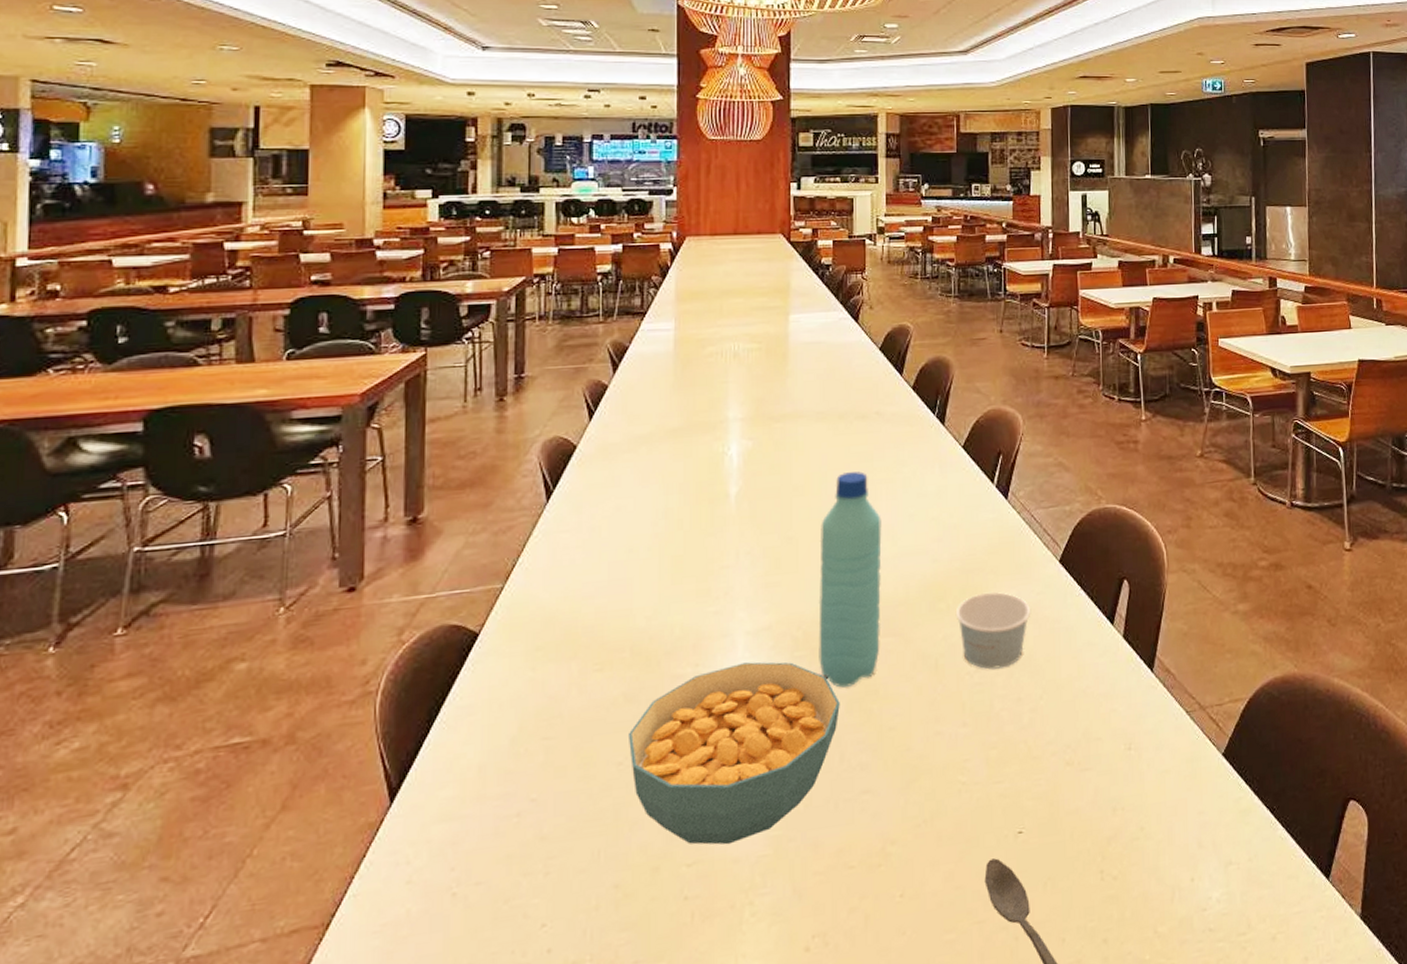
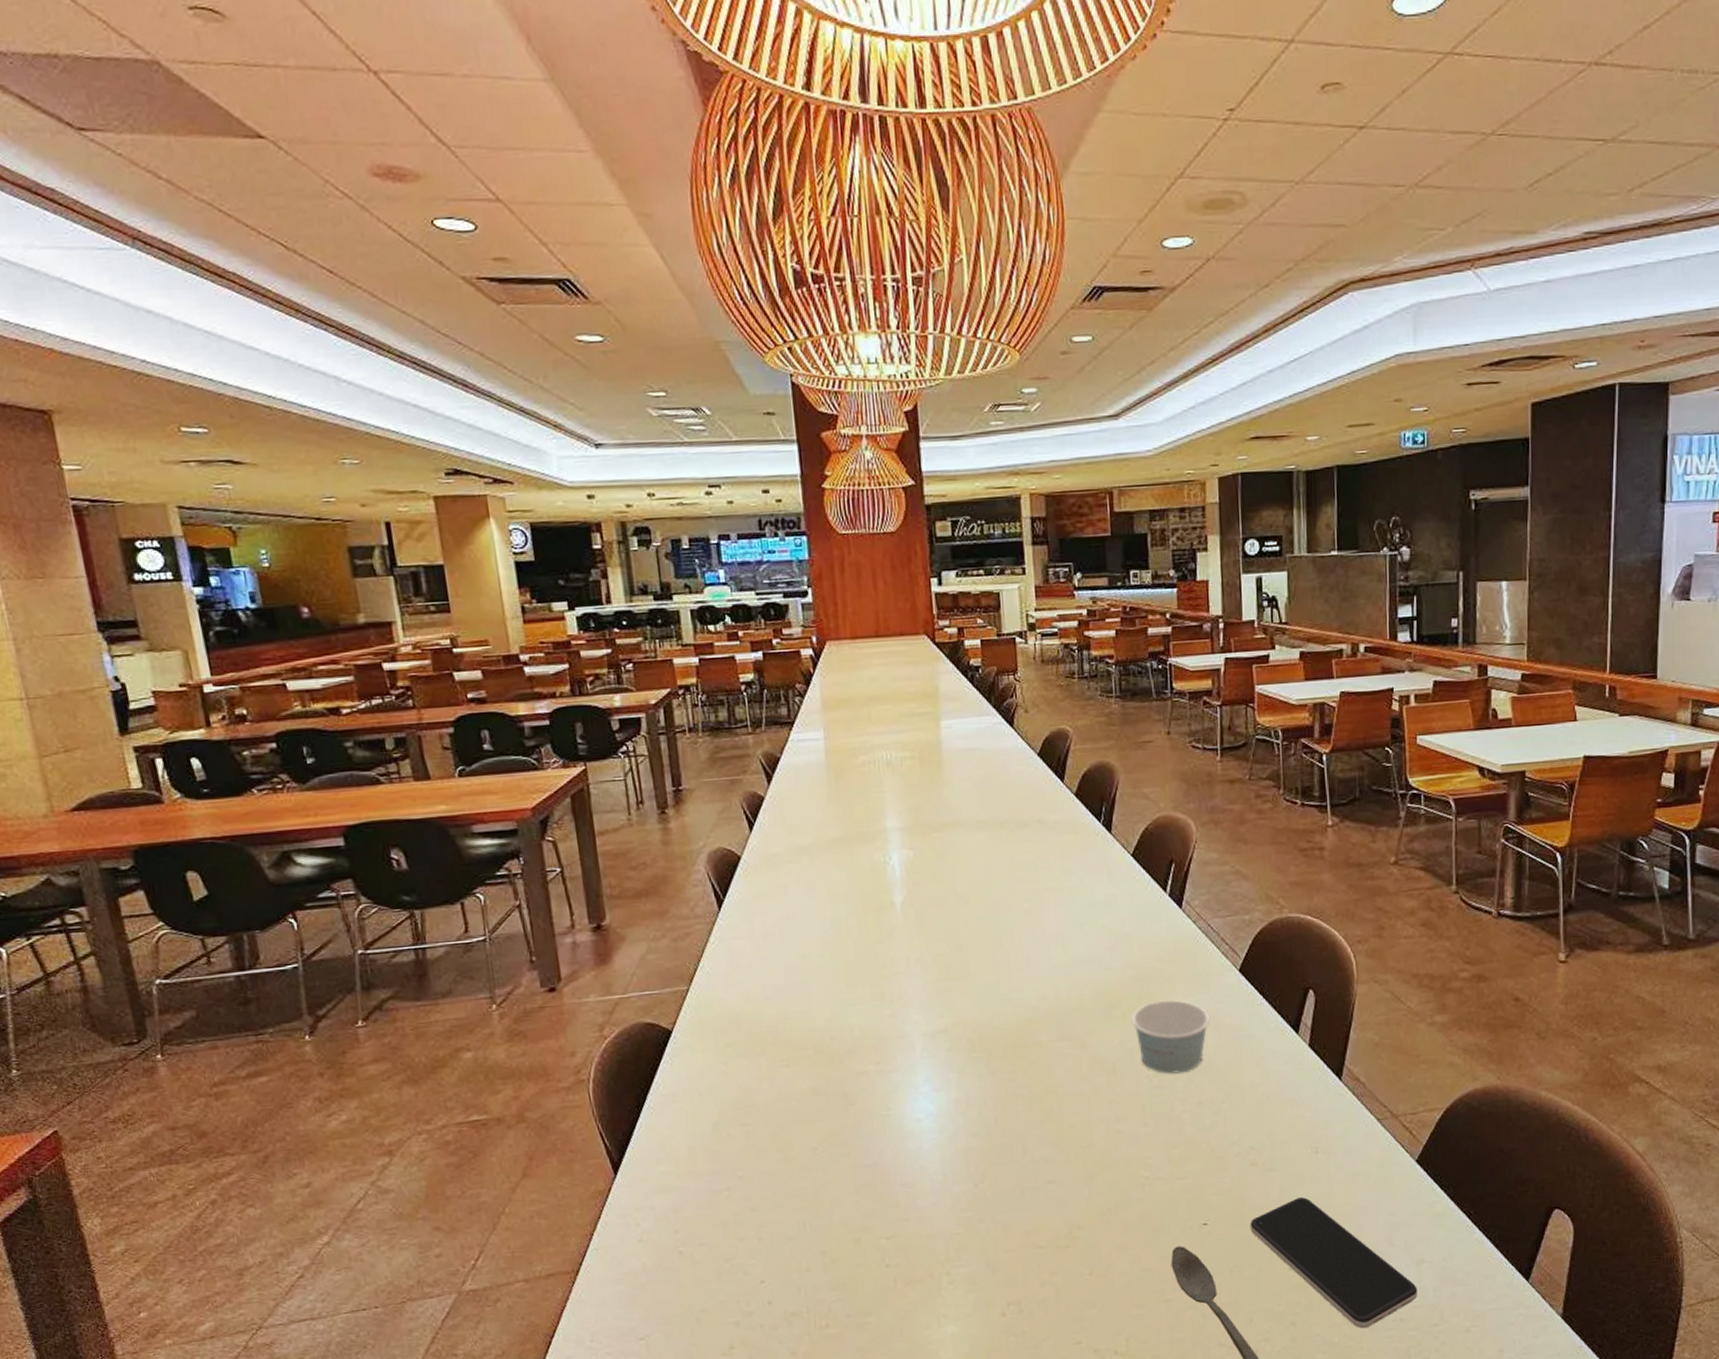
cereal bowl: present [627,662,840,845] -> none [819,1061,1020,1223]
water bottle: present [818,471,882,688] -> none [988,880,1056,1087]
smartphone: none [1064,798,1226,943] -> present [1250,1197,1418,1329]

